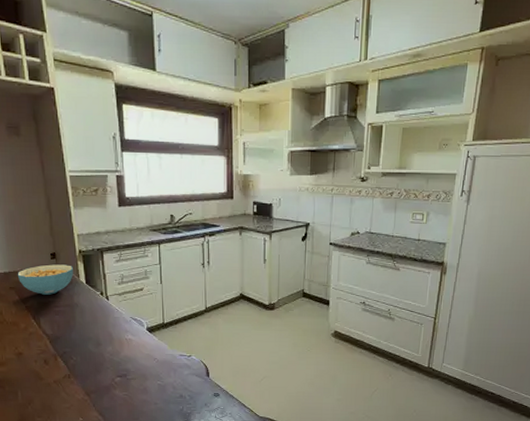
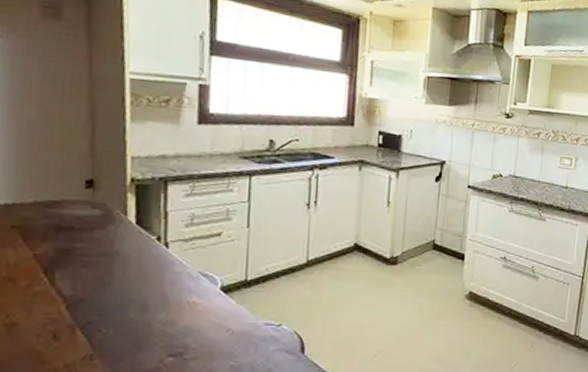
cereal bowl: present [17,264,73,295] -> none [26,195,119,238]

